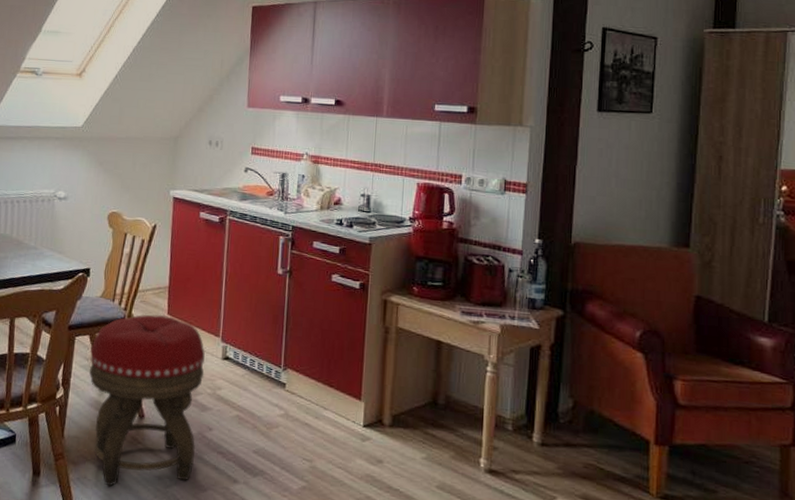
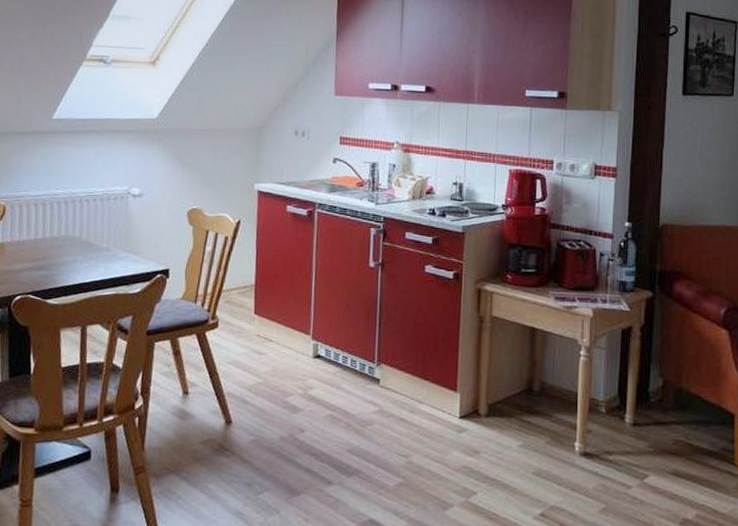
footstool: present [89,314,205,487] -> none [170,314,296,498]

